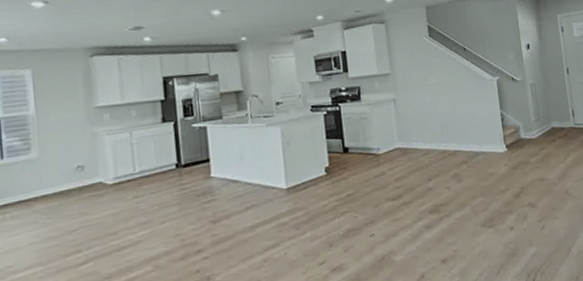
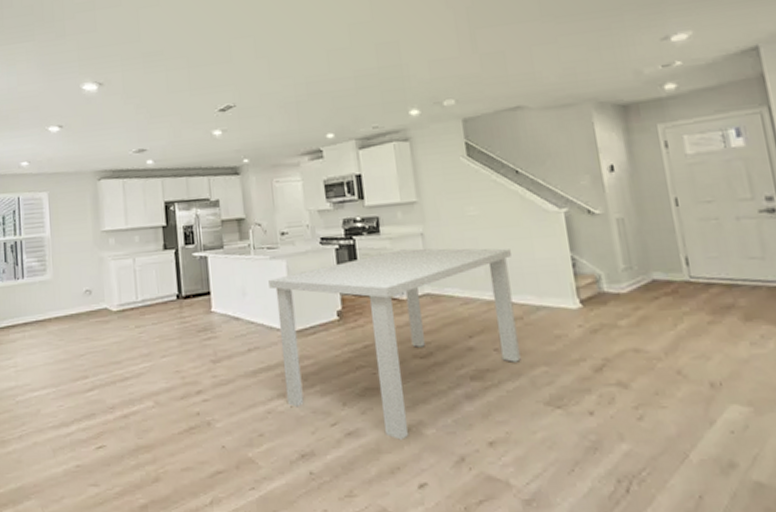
dining table: none [265,109,465,269] -> present [268,248,521,440]

